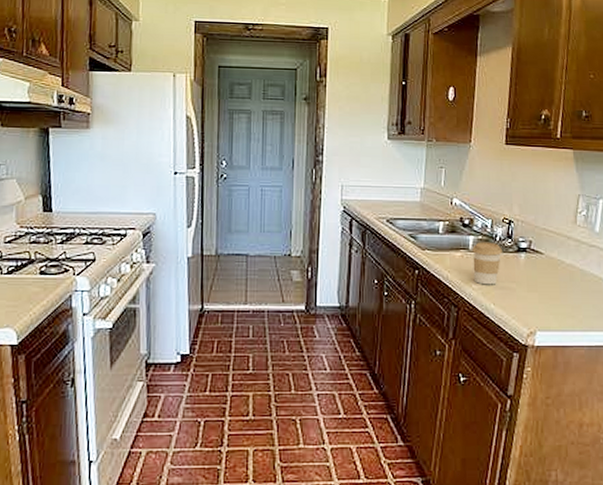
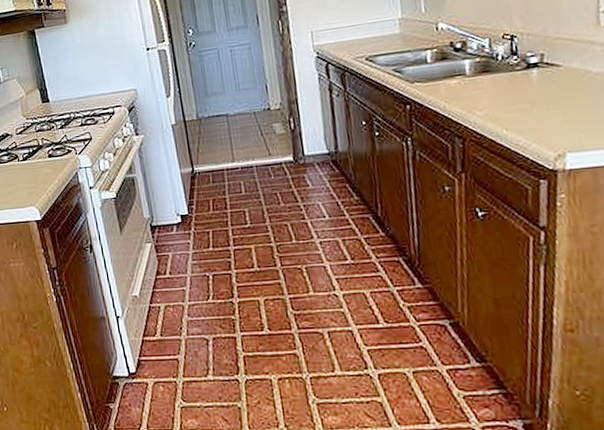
coffee cup: present [472,242,502,285] -> none [470,62,508,110]

